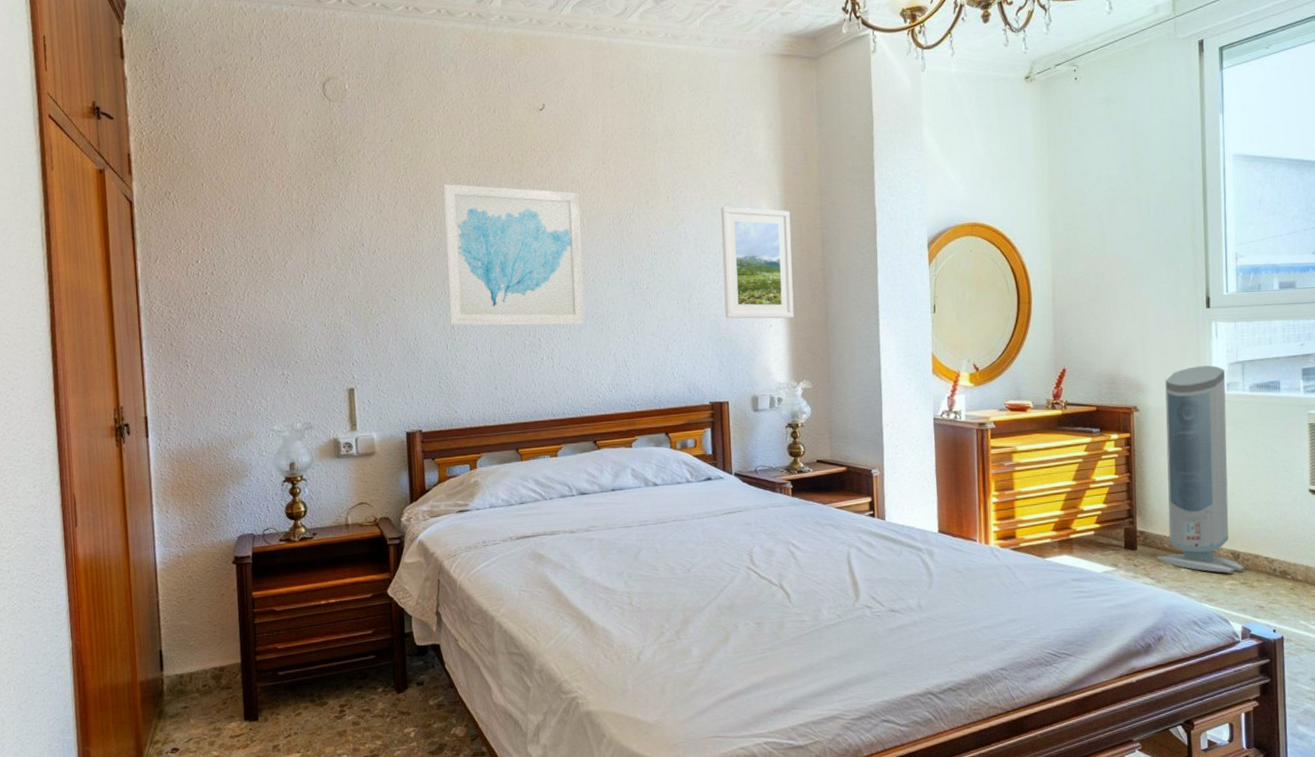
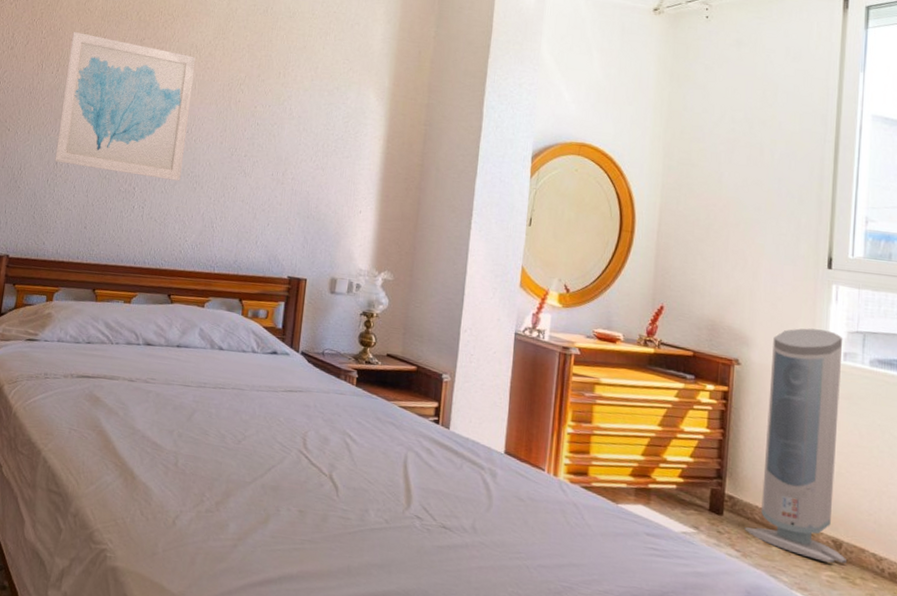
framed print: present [721,207,794,319] -> none [317,90,397,208]

